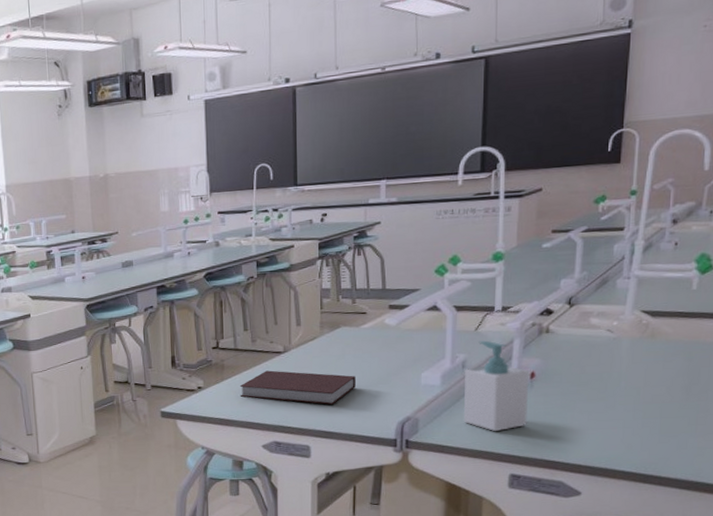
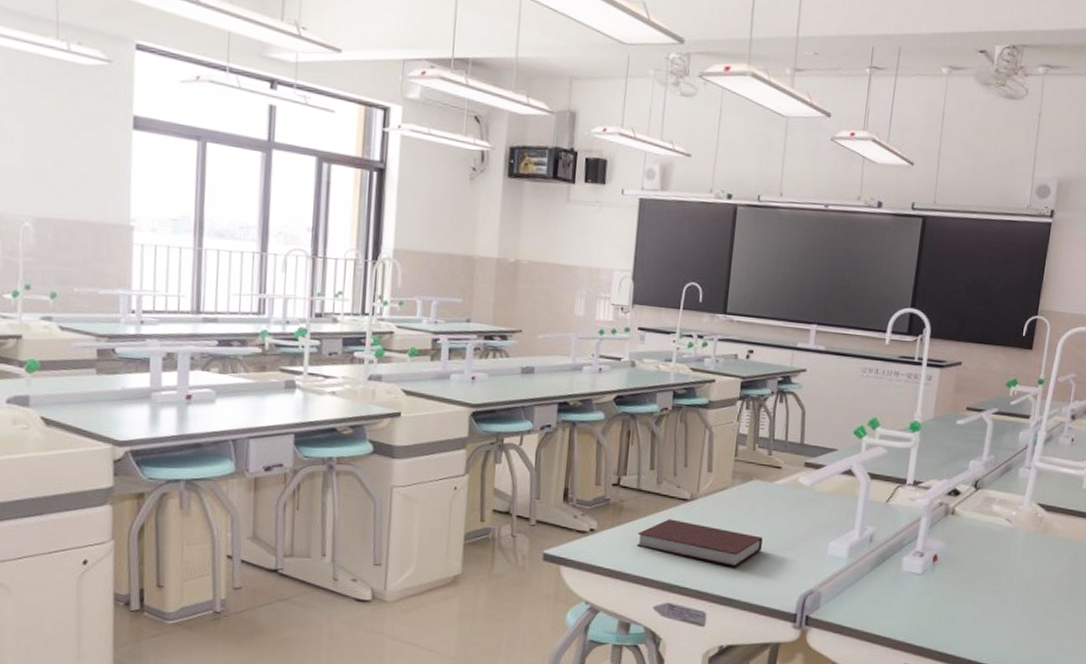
soap bottle: present [463,340,529,431] -> none [865,514,932,615]

